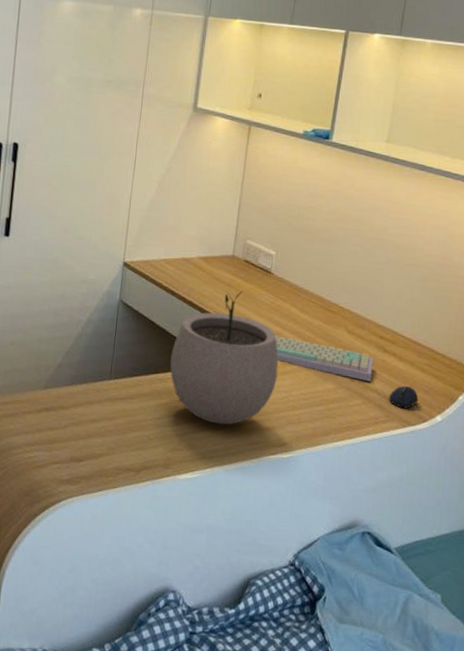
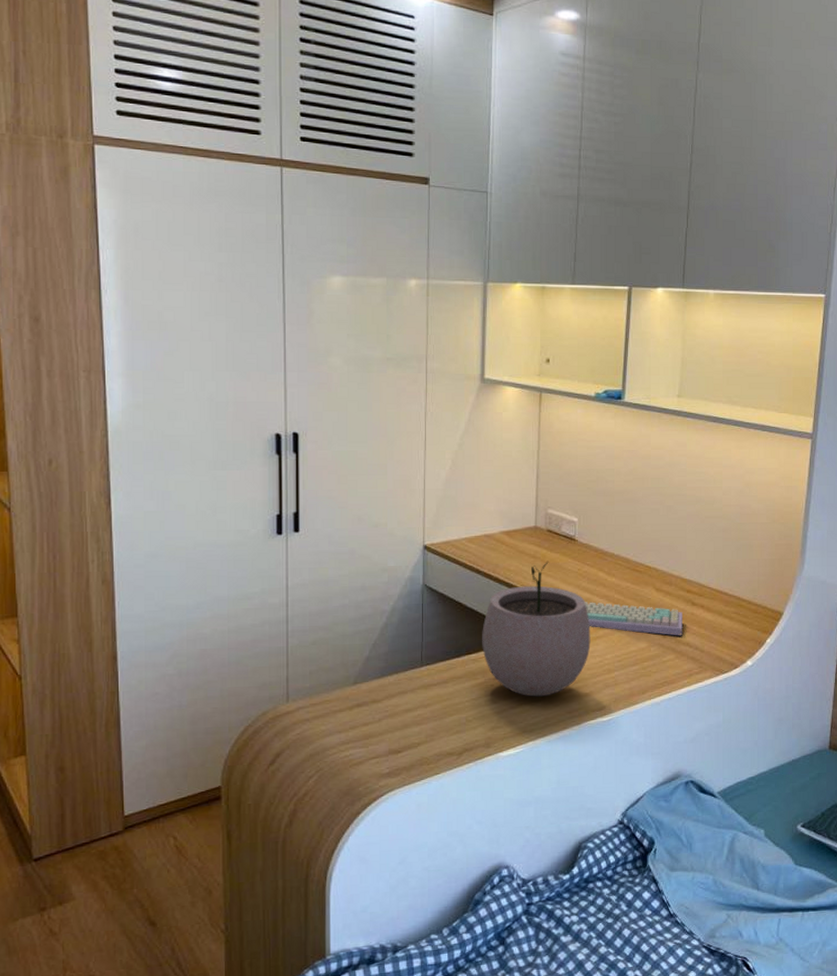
computer mouse: present [388,385,419,409] -> none [700,635,729,658]

